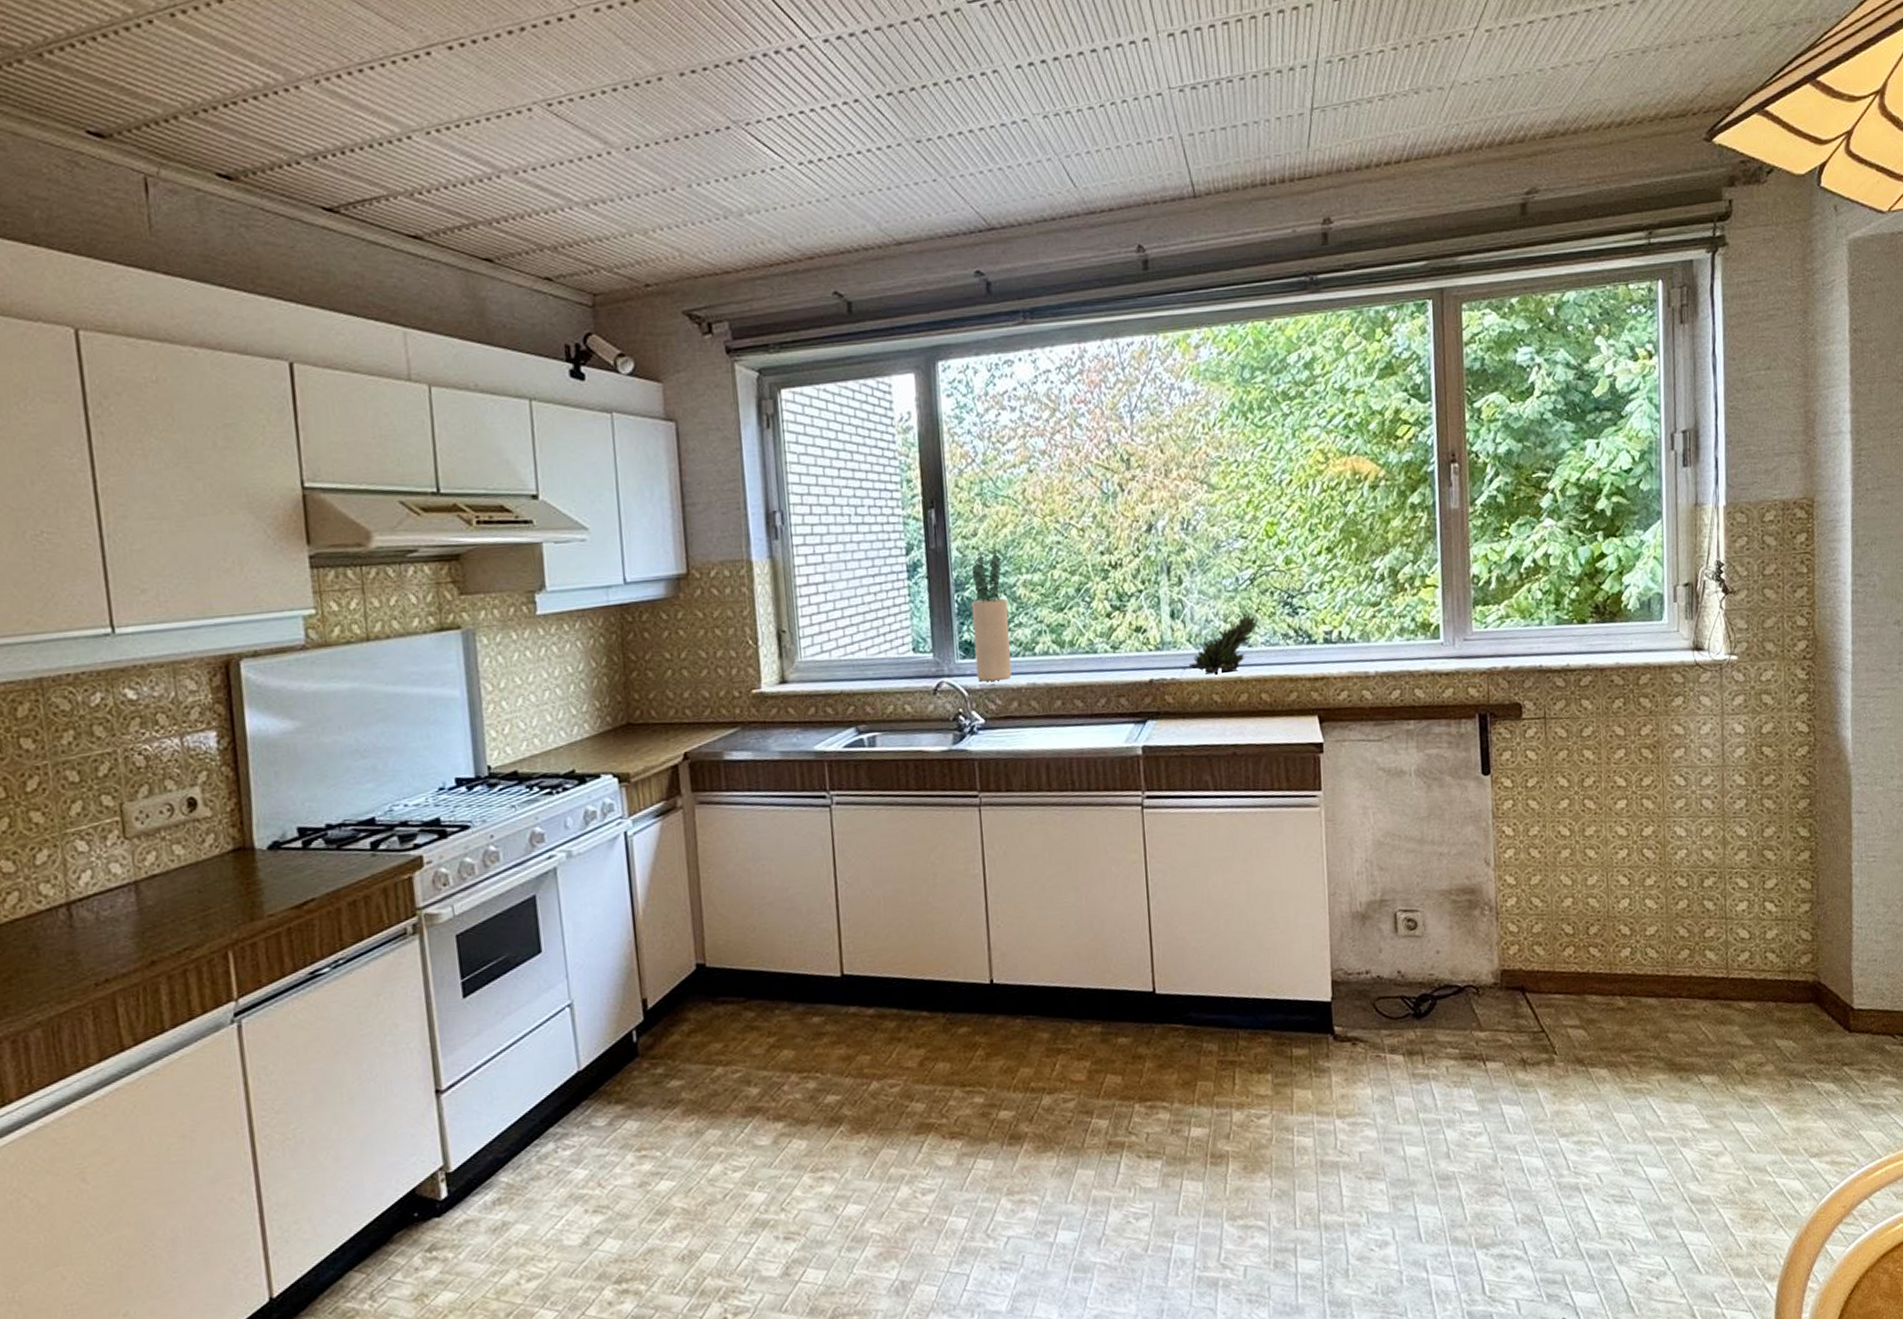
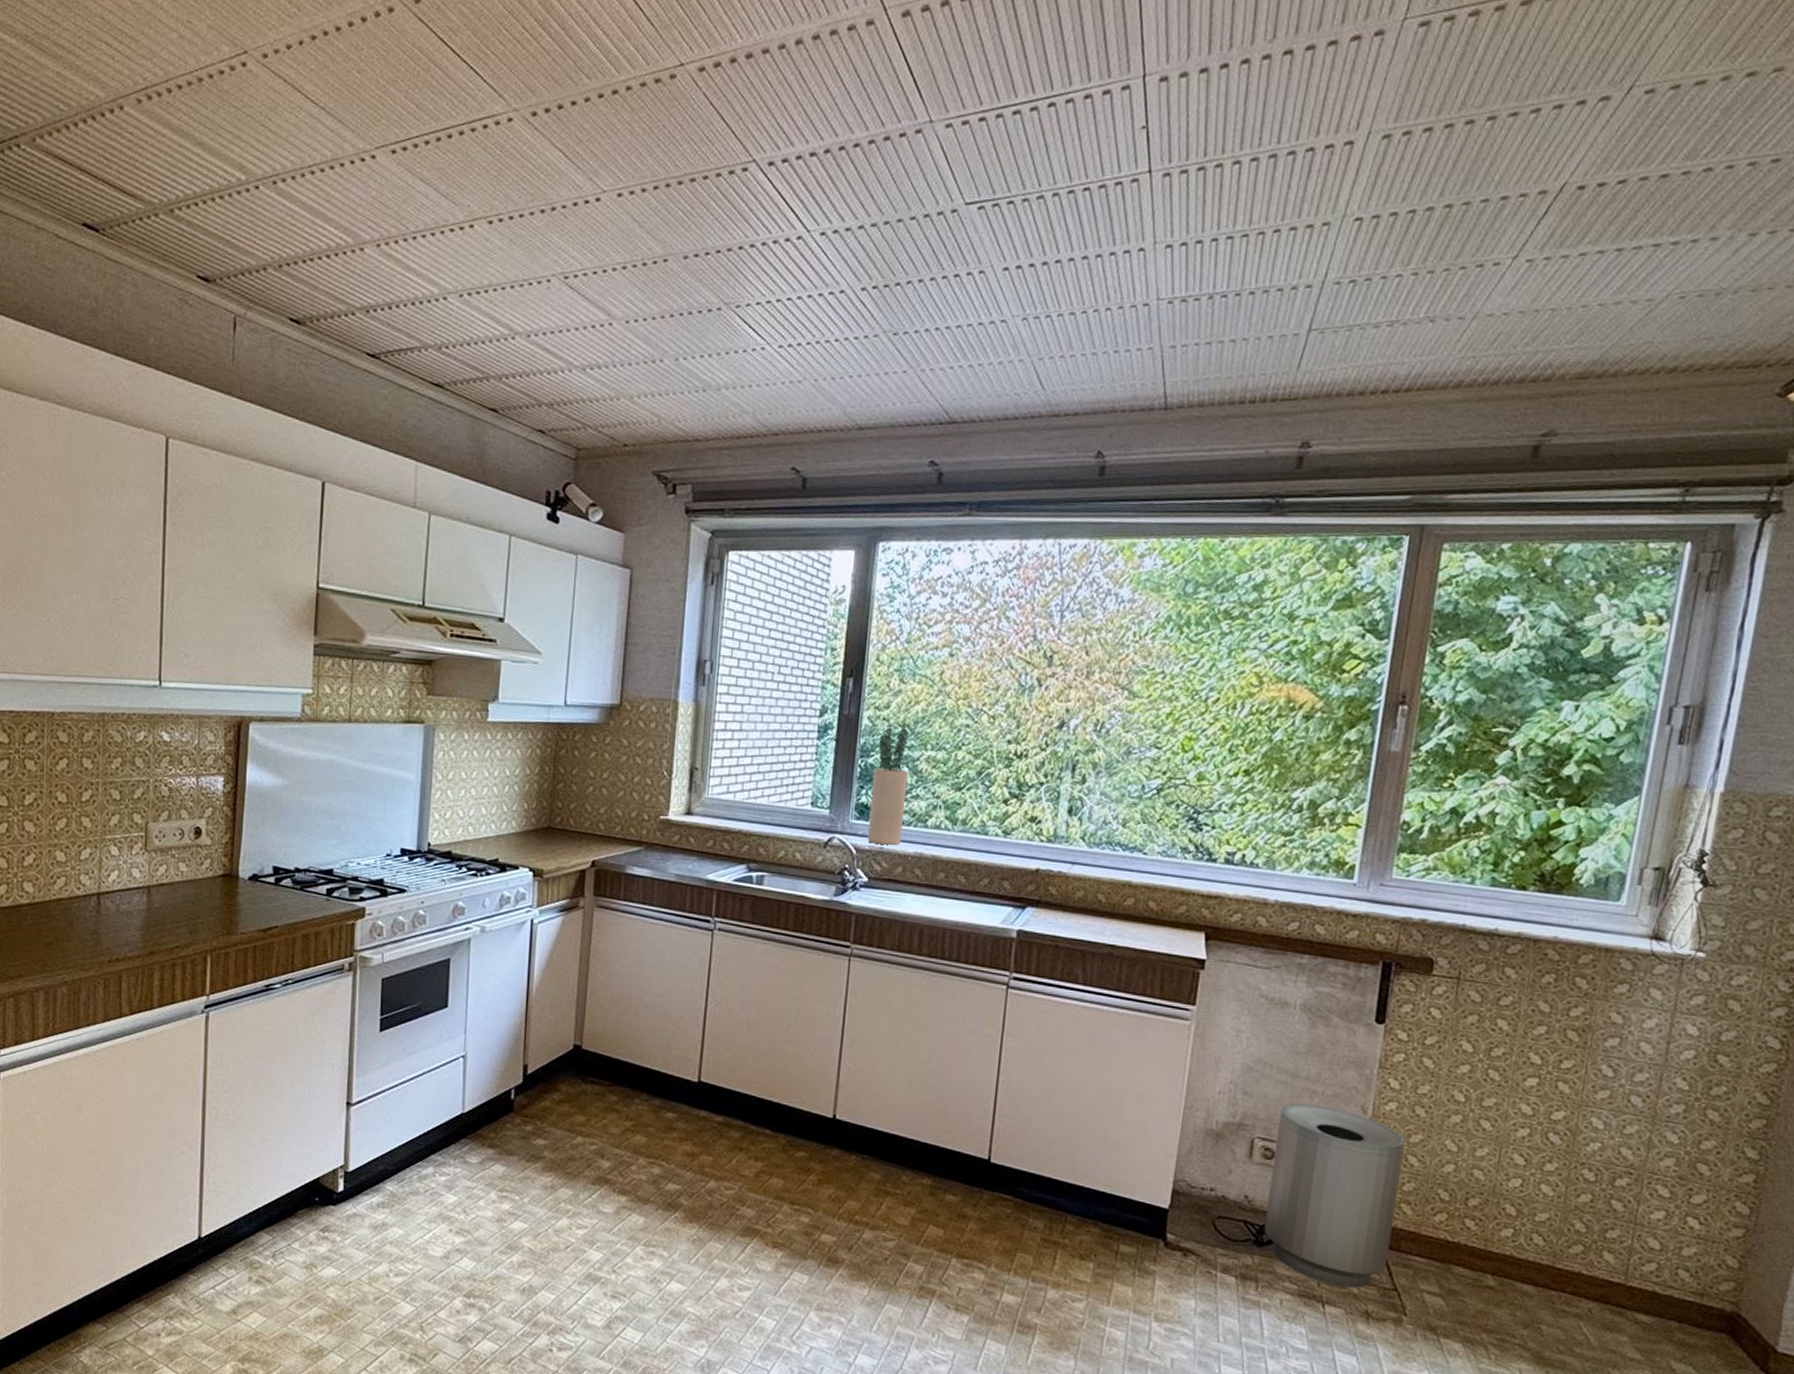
succulent plant: present [1188,611,1259,674] -> none [1078,820,1159,875]
trash can: none [1415,866,1532,1041] -> present [1263,1104,1406,1288]

